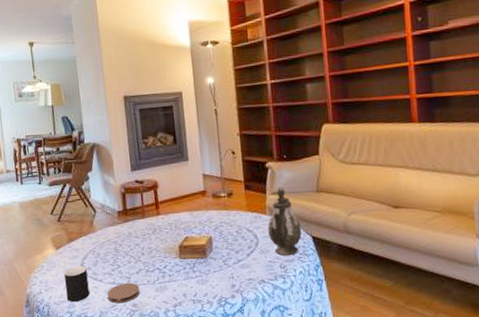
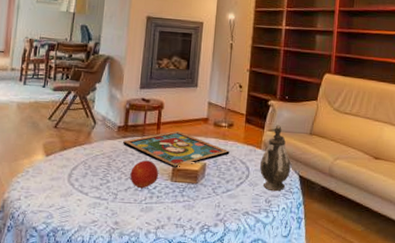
cup: present [64,265,90,303] -> none [46,176,74,214]
coaster: present [107,282,140,304] -> none [89,199,125,220]
framed painting: none [124,207,234,245] -> present [122,130,230,168]
fruit: none [138,241,167,269] -> present [130,160,159,189]

